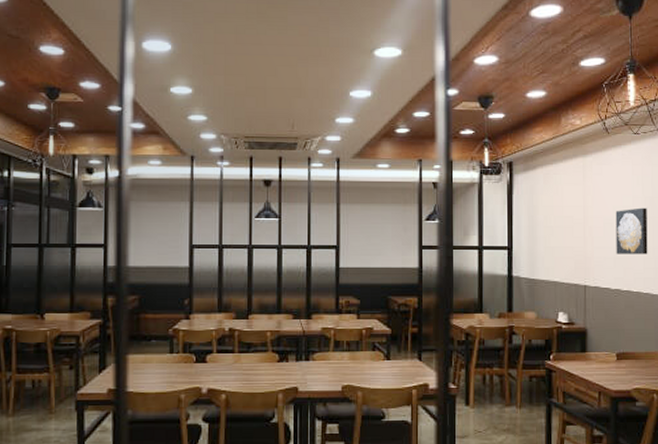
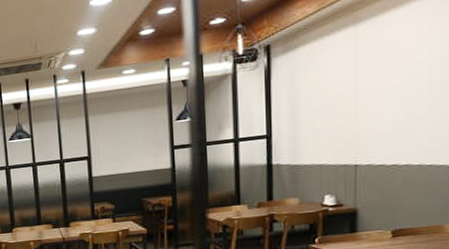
wall art: present [615,207,648,254] -> none [394,71,434,128]

